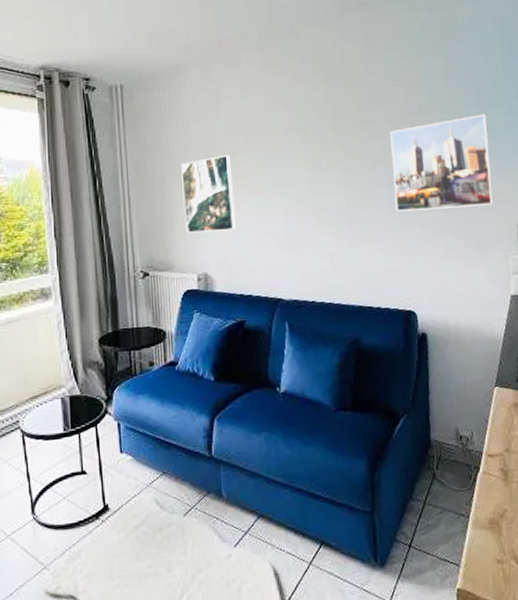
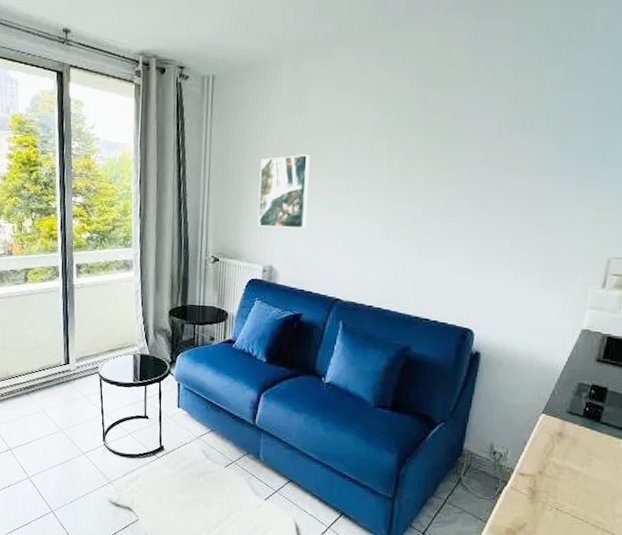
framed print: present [389,114,493,211] -> none [473,134,601,235]

